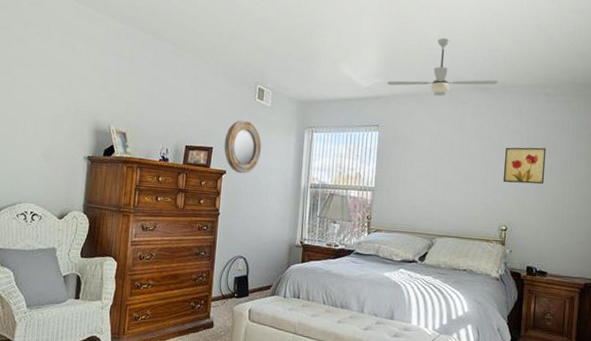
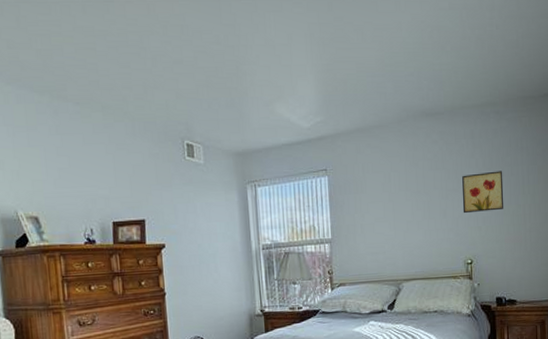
home mirror: present [224,120,261,174] -> none [157,183,201,245]
ceiling fan: present [386,38,499,97] -> none [329,62,447,129]

